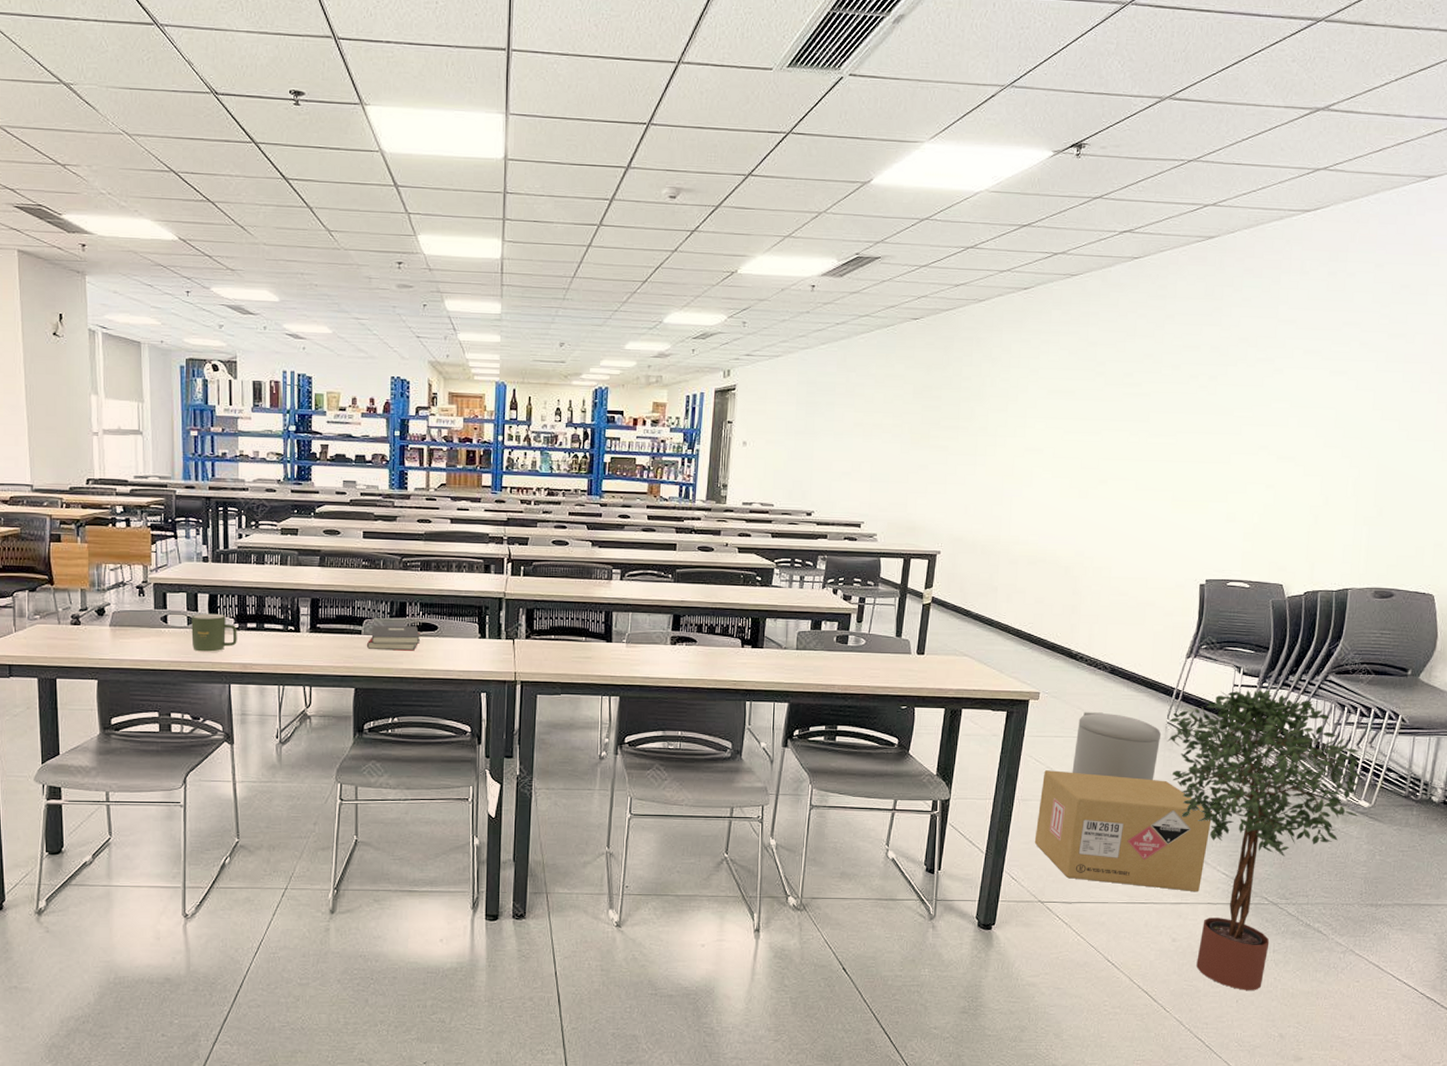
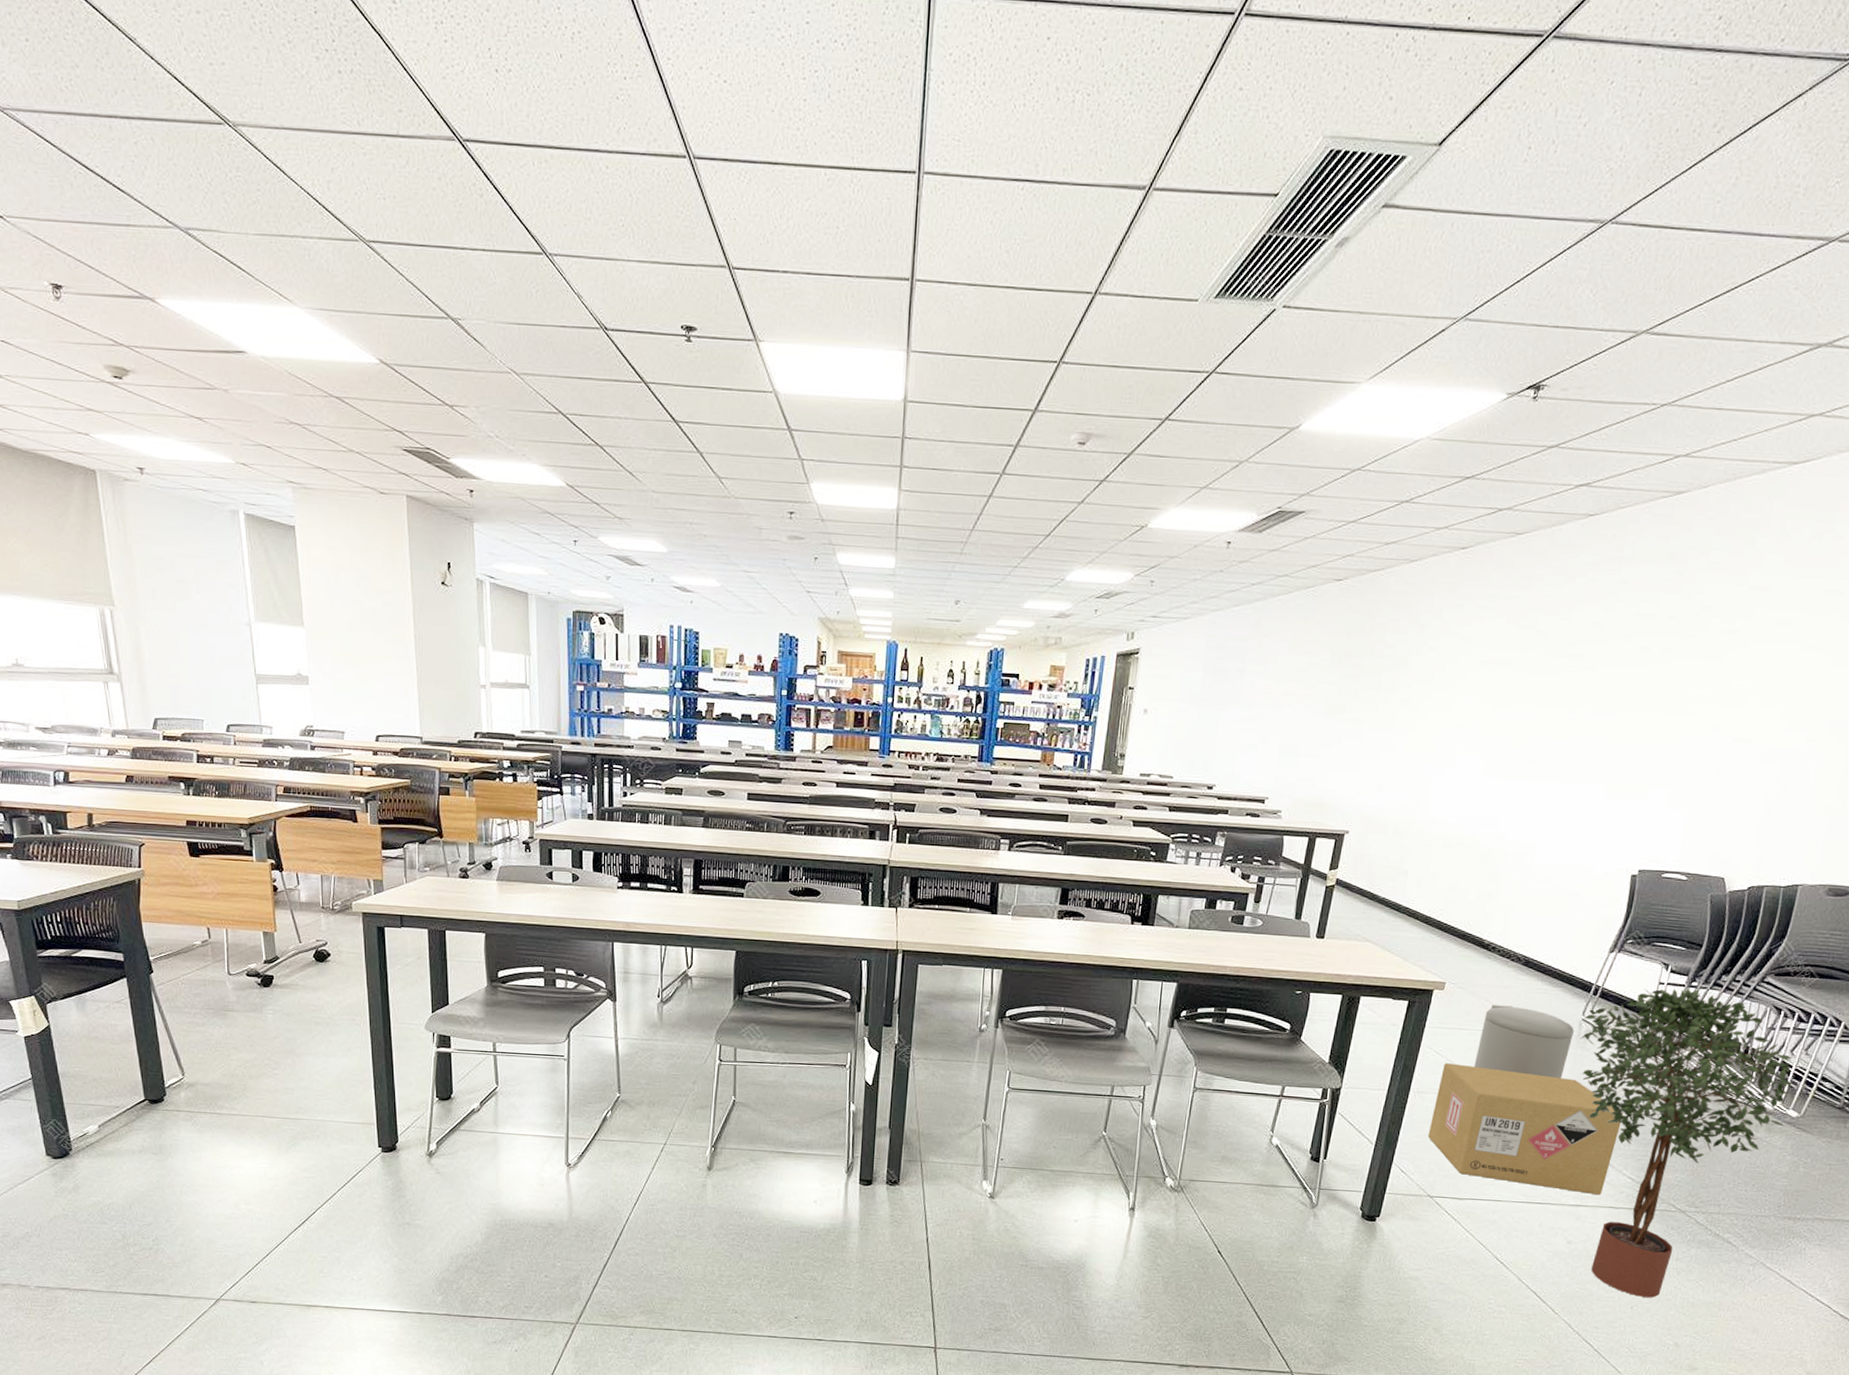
mug: present [191,613,237,653] -> none [576,871,621,911]
hardback book: present [367,625,420,651] -> none [749,889,802,916]

